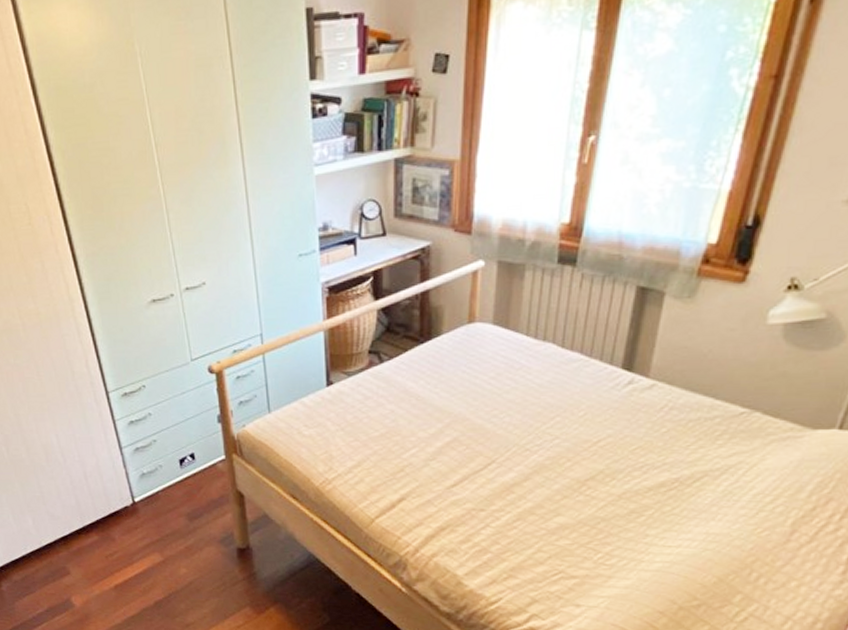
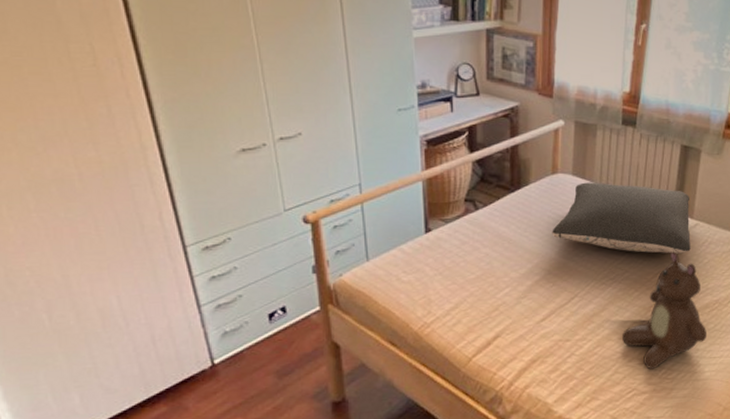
pillow: none [466,332,645,420] -> present [552,182,691,254]
teddy bear: none [547,415,660,552] -> present [621,250,706,370]

